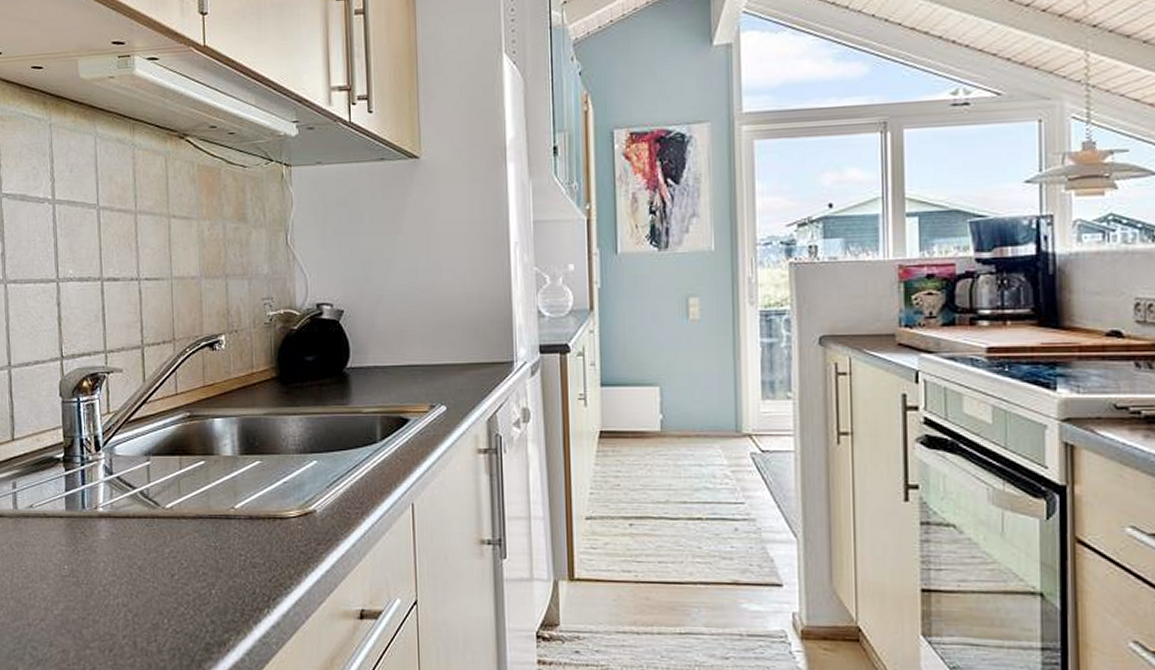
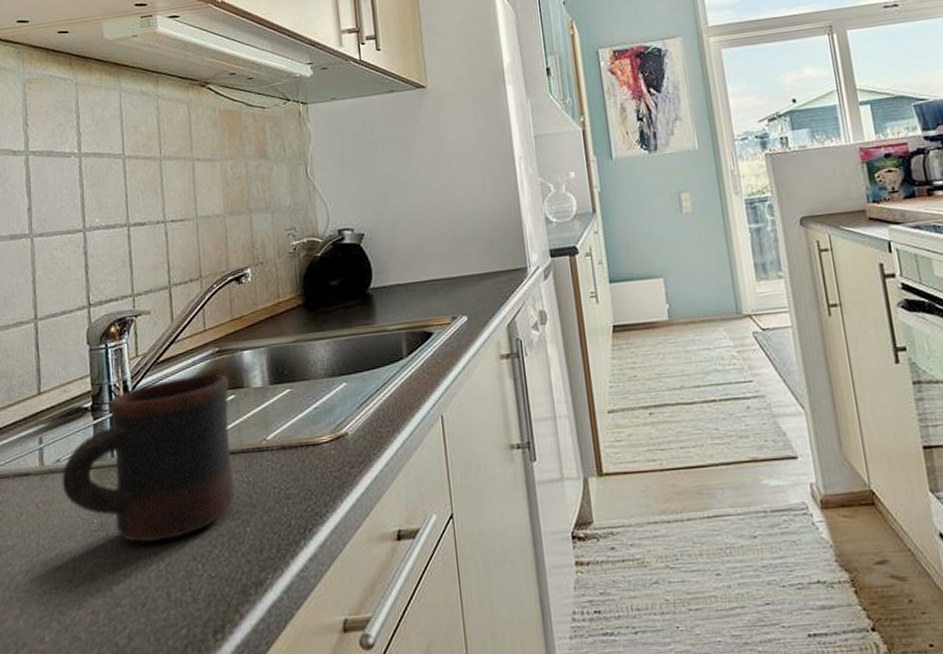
mug: none [34,438,203,593] -> present [62,374,236,543]

